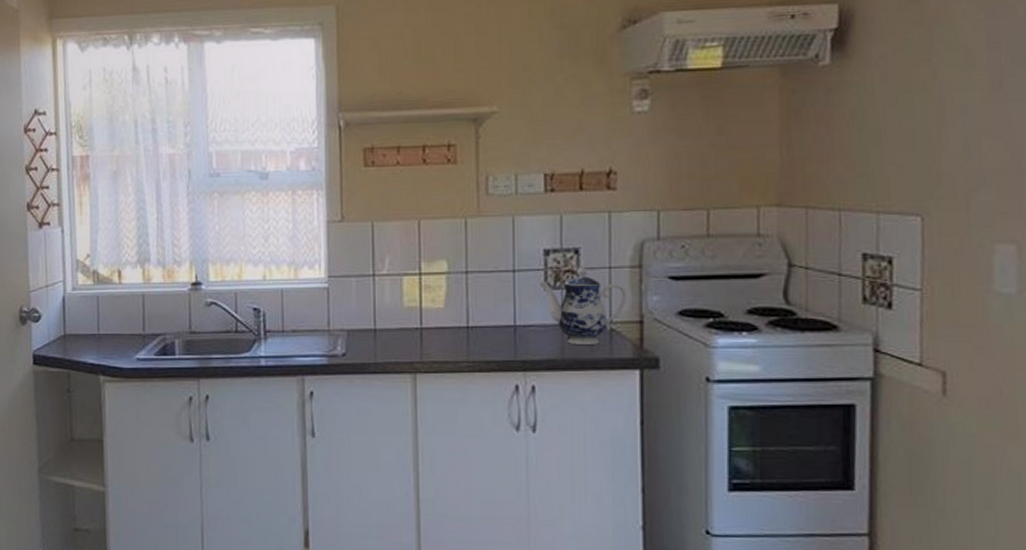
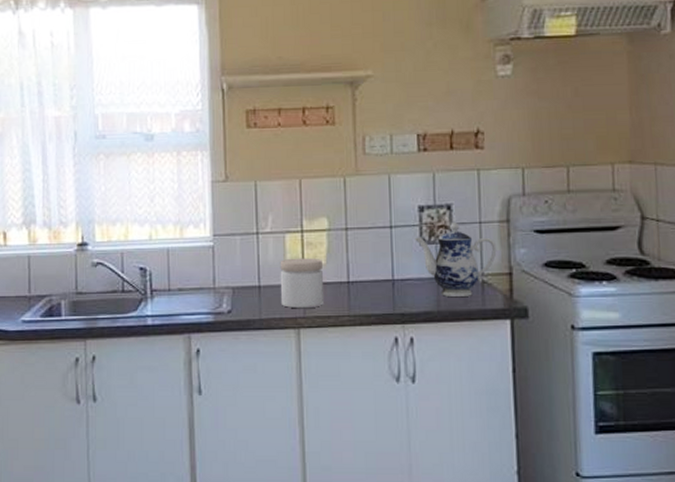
jar: none [396,301,442,354] -> present [280,258,325,309]

